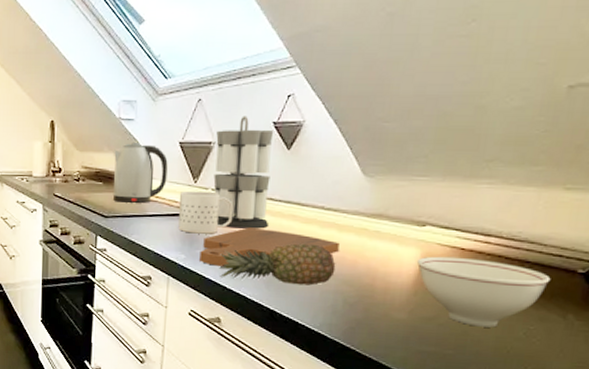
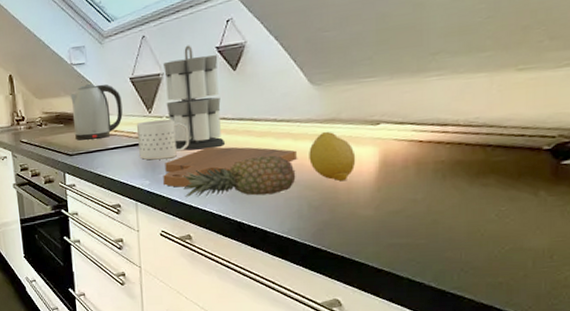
fruit: none [351,226,398,281] -> present [309,131,356,182]
bowl: present [416,256,551,328] -> none [375,149,516,214]

